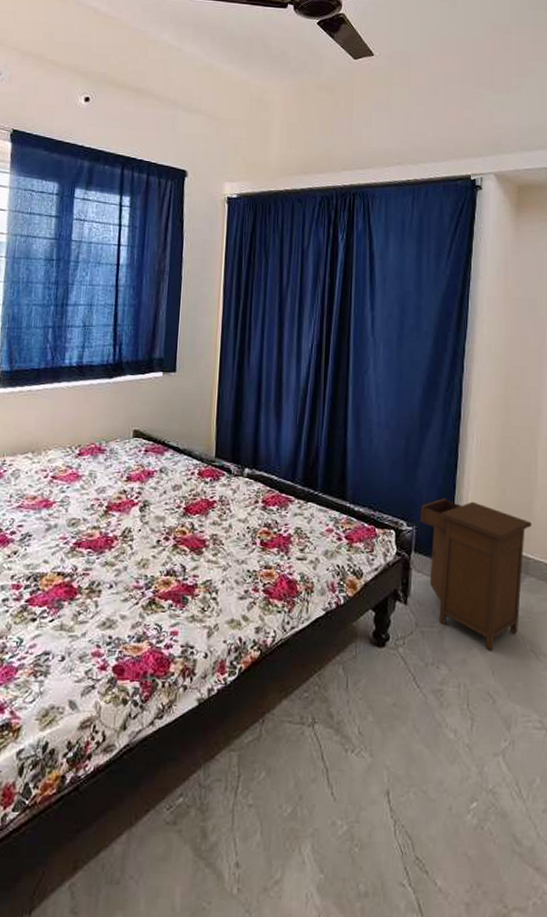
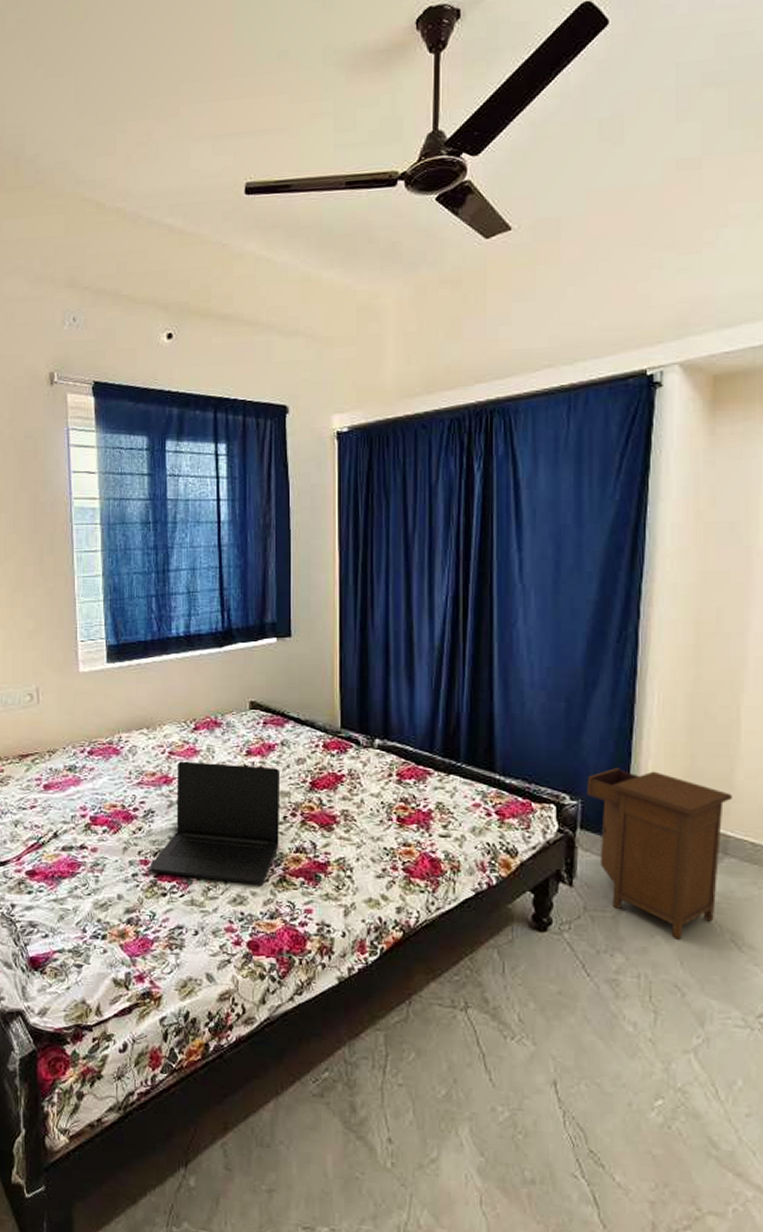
laptop: none [21,485,158,607] -> present [150,761,281,884]

